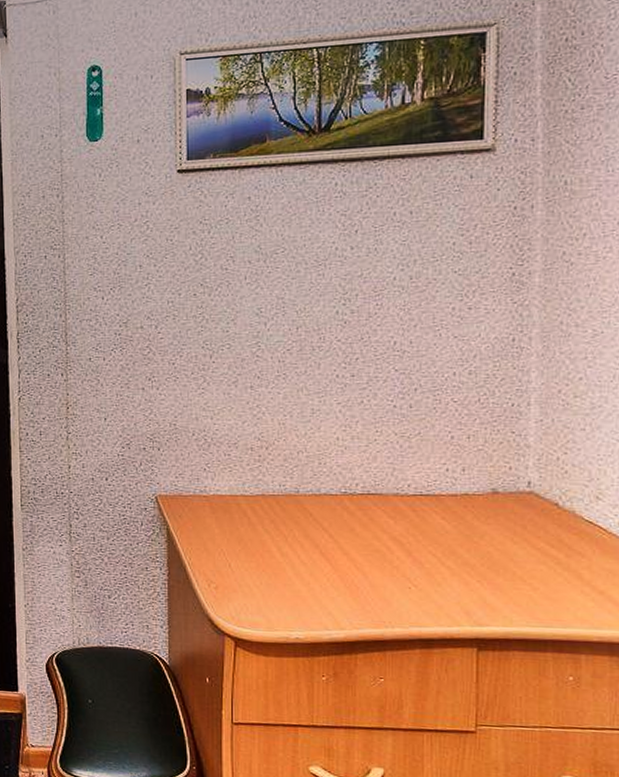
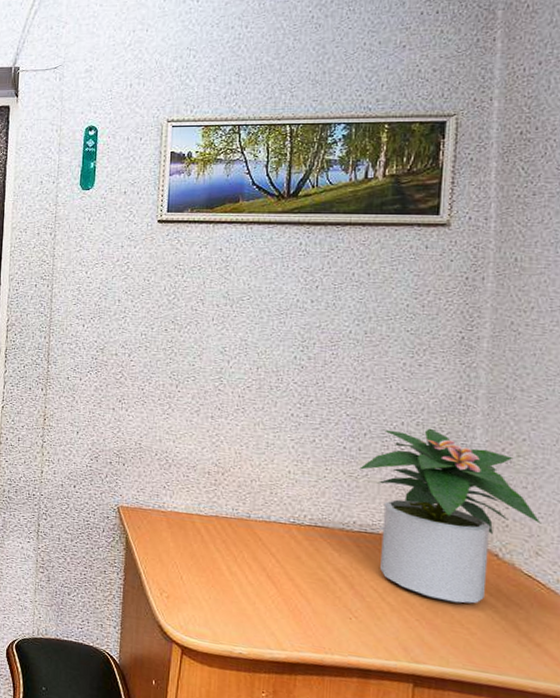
potted plant: none [411,376,601,559] -> present [359,428,541,604]

